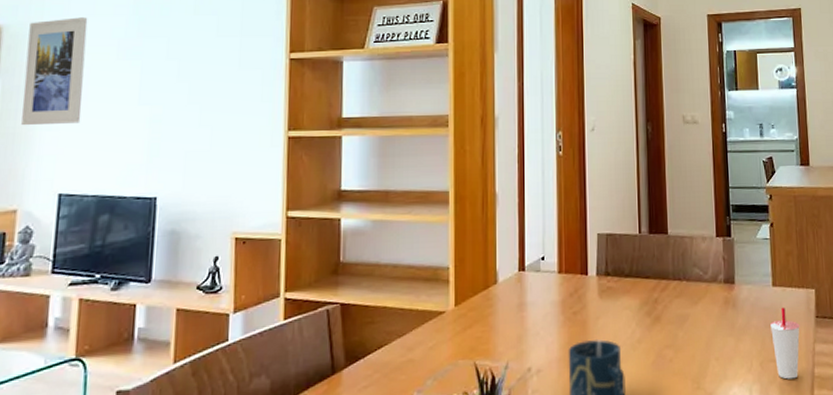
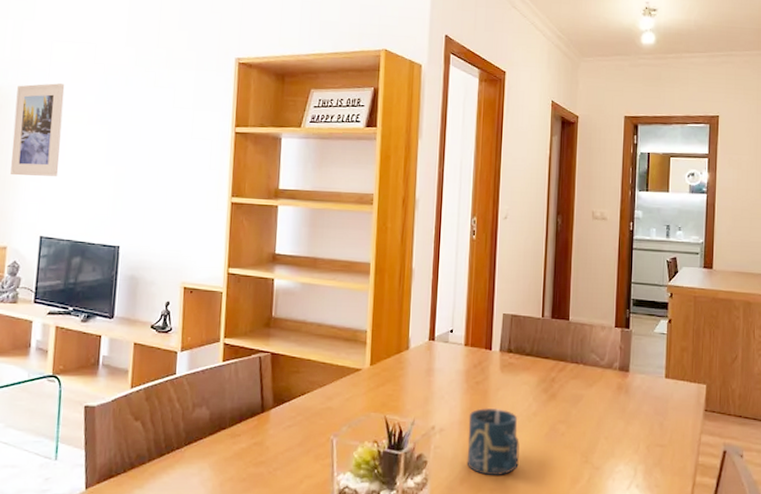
cup: present [769,307,800,380] -> none [659,398,689,464]

